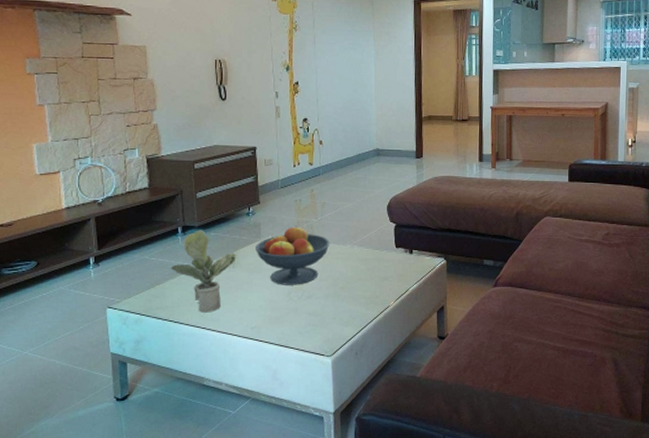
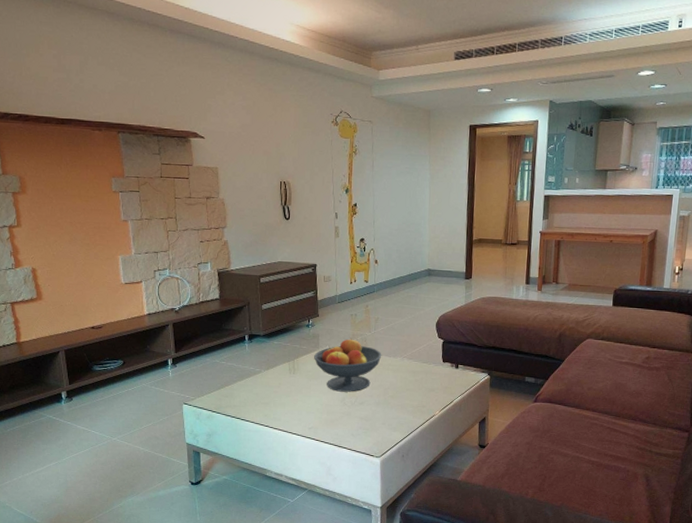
potted plant: present [170,230,237,313] -> none [238,338,297,413]

